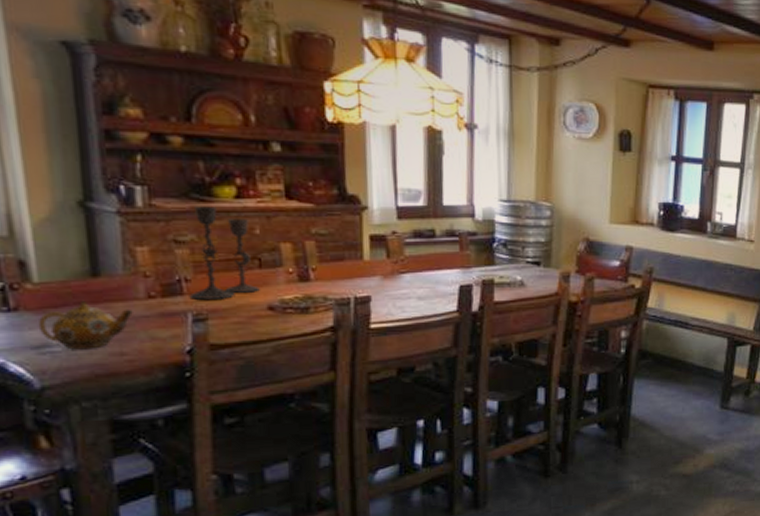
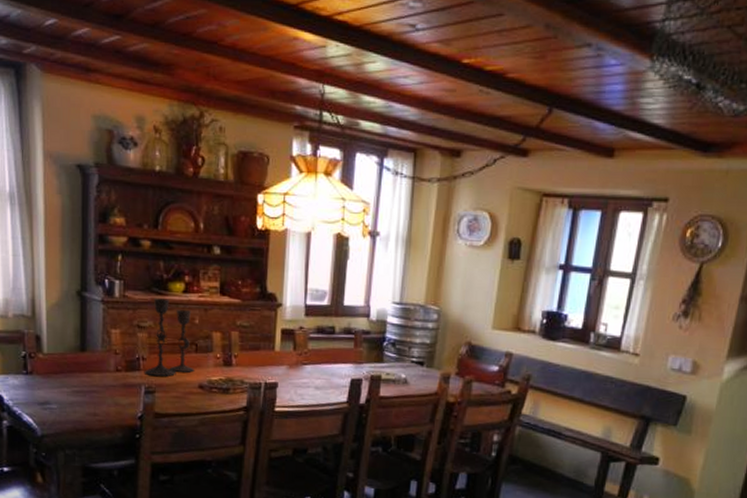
teapot: present [37,300,133,350] -> none [44,369,105,409]

